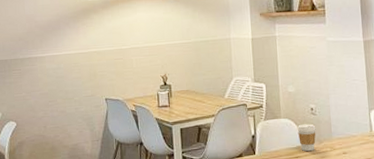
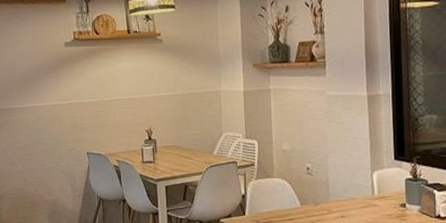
coffee cup: present [297,124,316,152] -> none [291,184,312,214]

